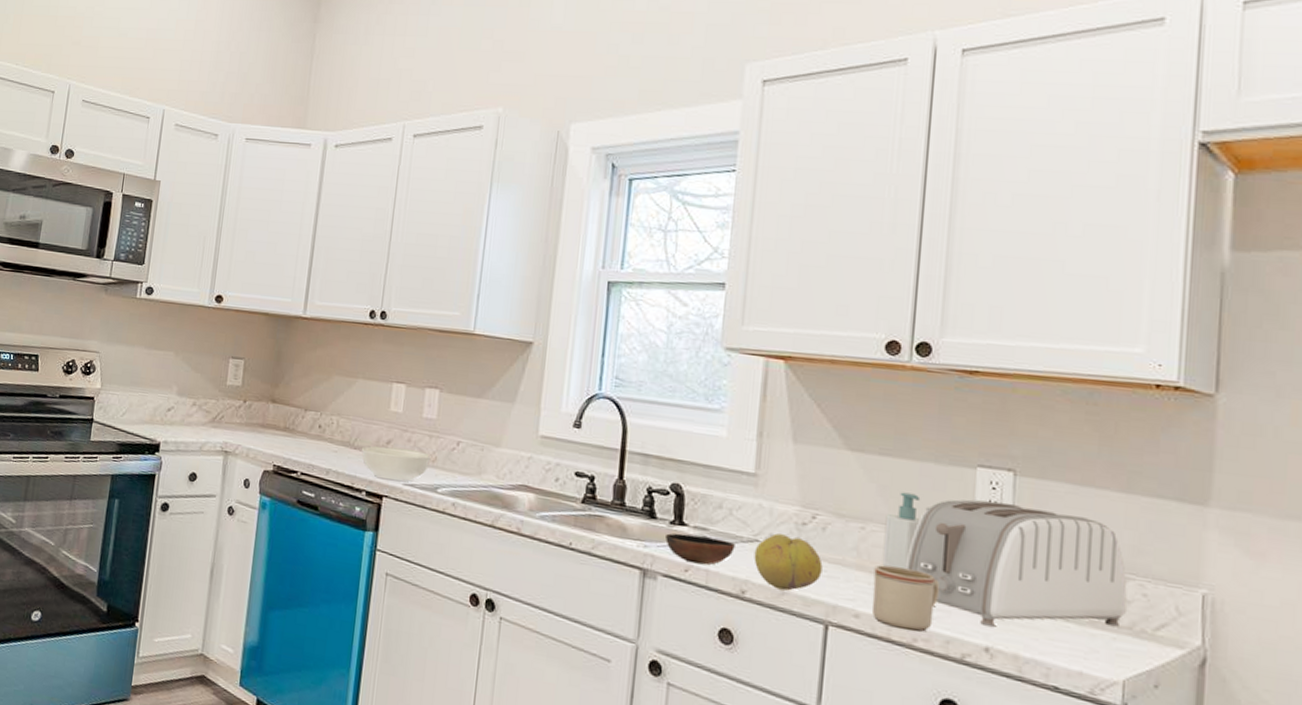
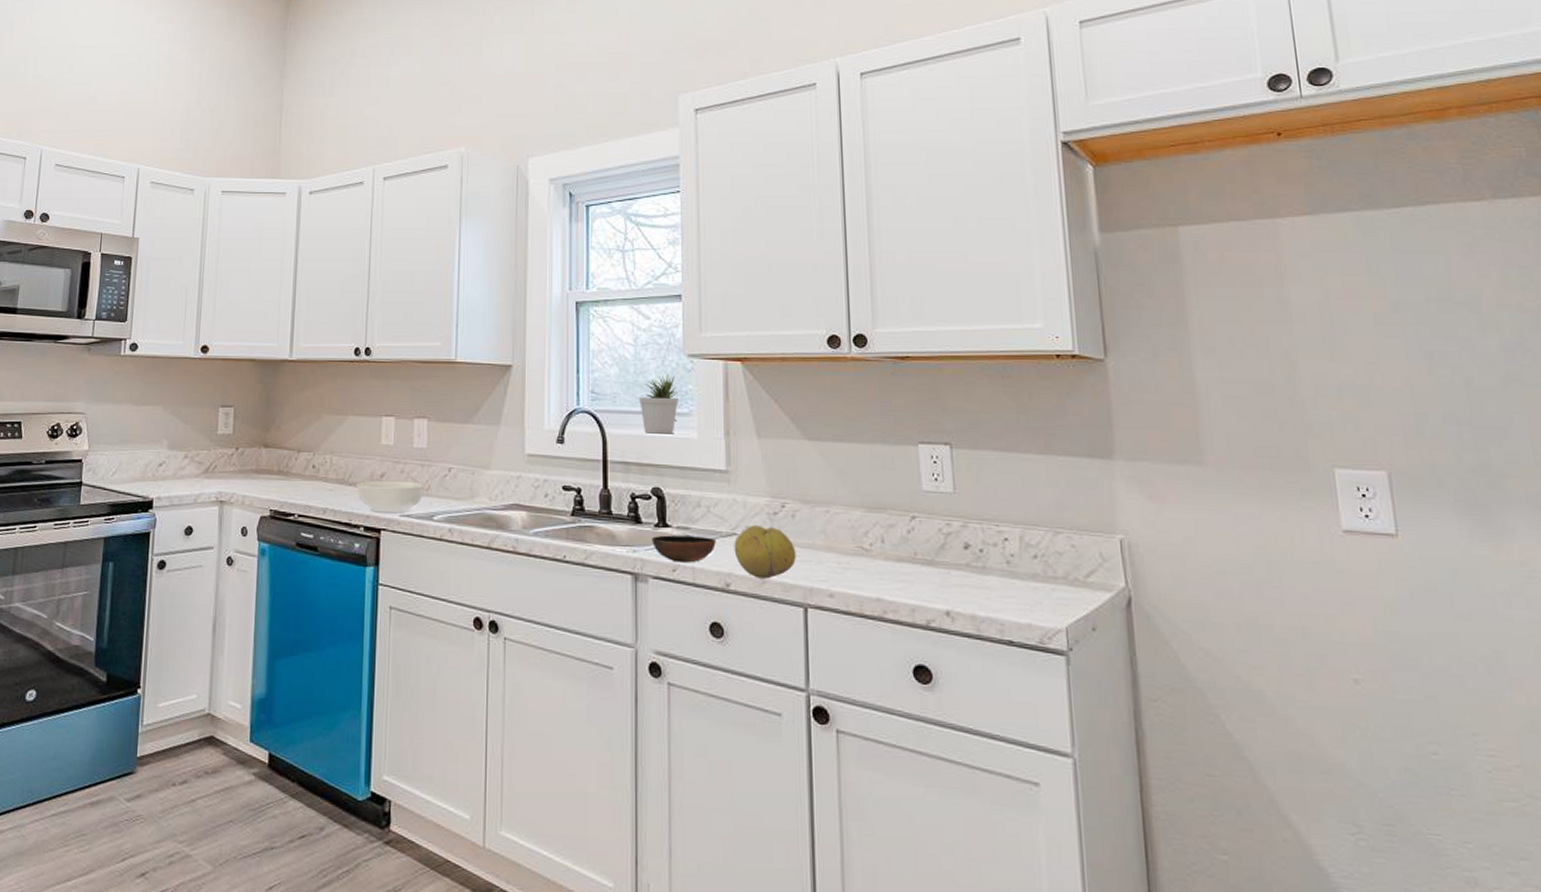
potted plant: none [666,365,712,430] -> present [639,373,679,435]
mug: present [871,565,939,632] -> none [842,544,900,605]
soap bottle: present [882,492,921,570] -> none [846,474,877,547]
toaster: present [905,499,1127,628] -> none [868,473,1060,592]

